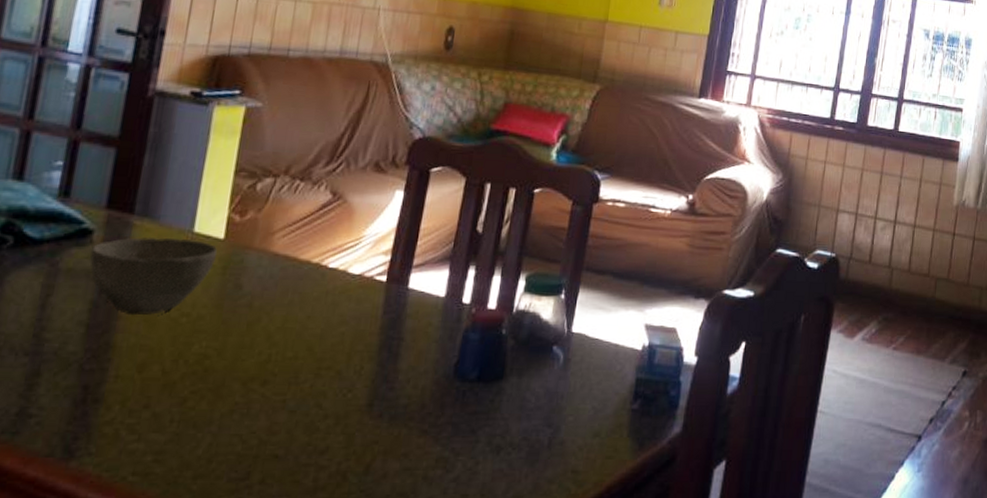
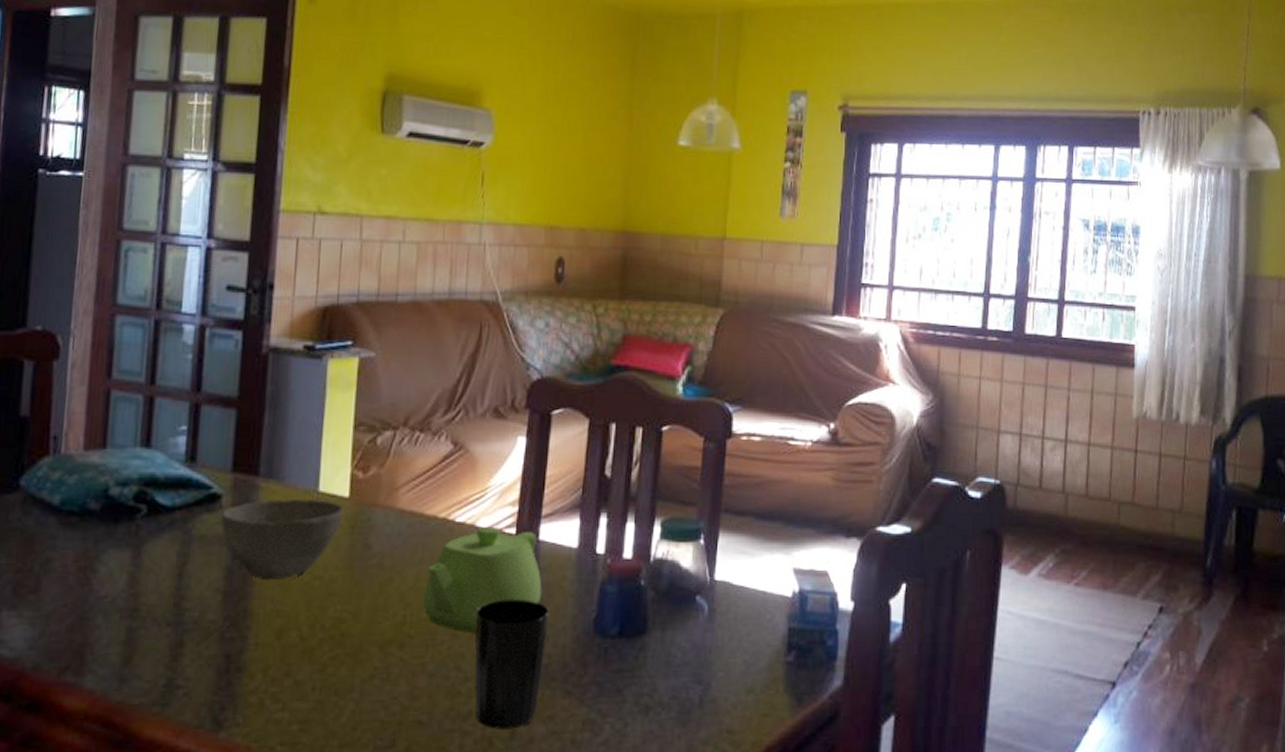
teapot: none [289,273,408,374] -> present [423,526,542,634]
cup: none [331,342,412,465] -> present [475,600,549,729]

